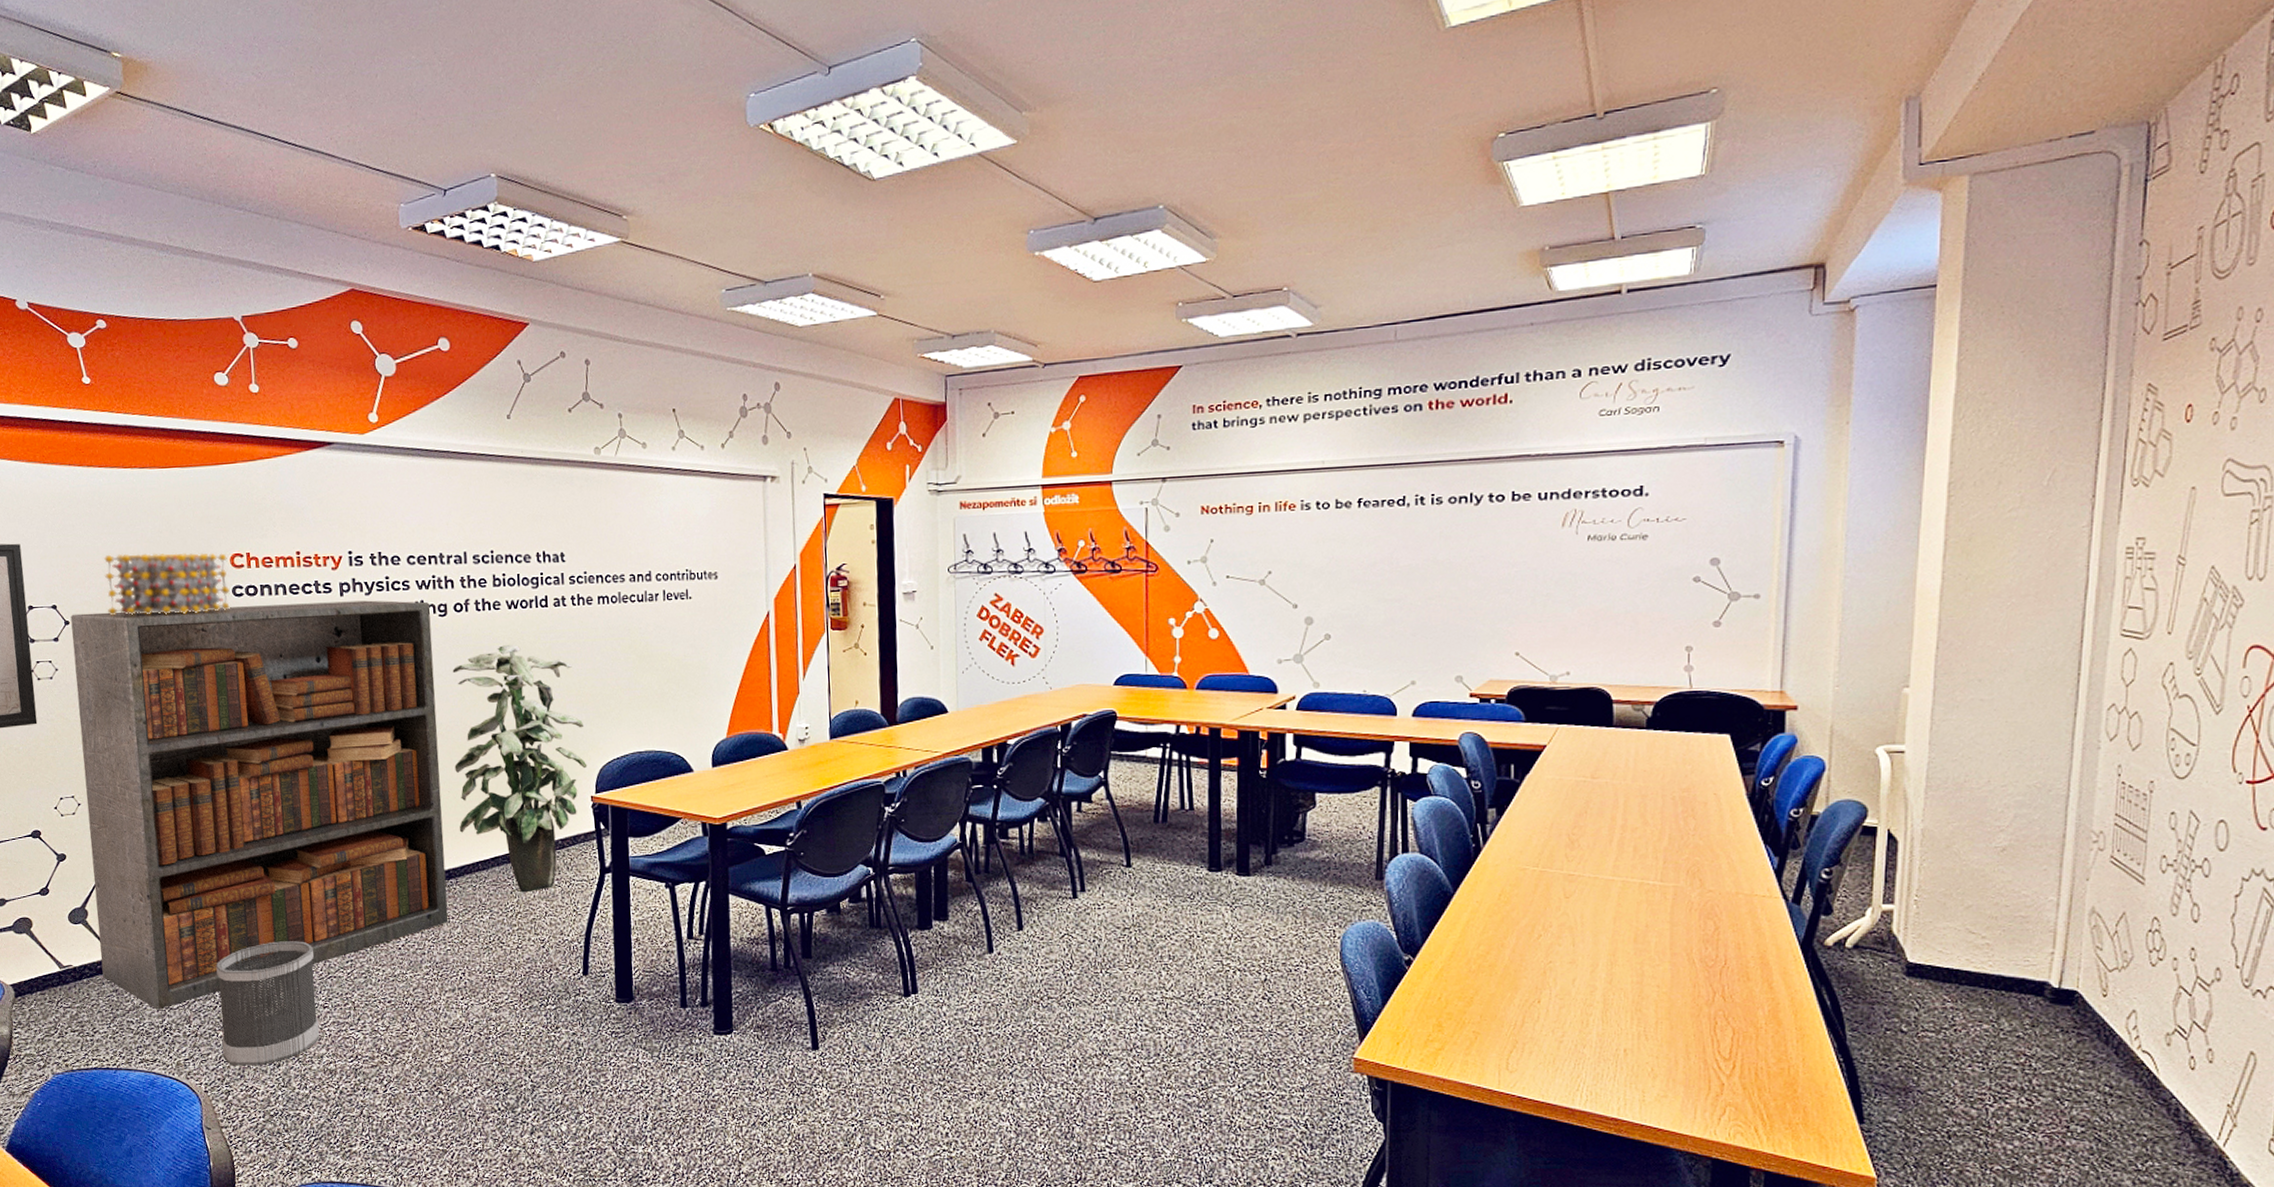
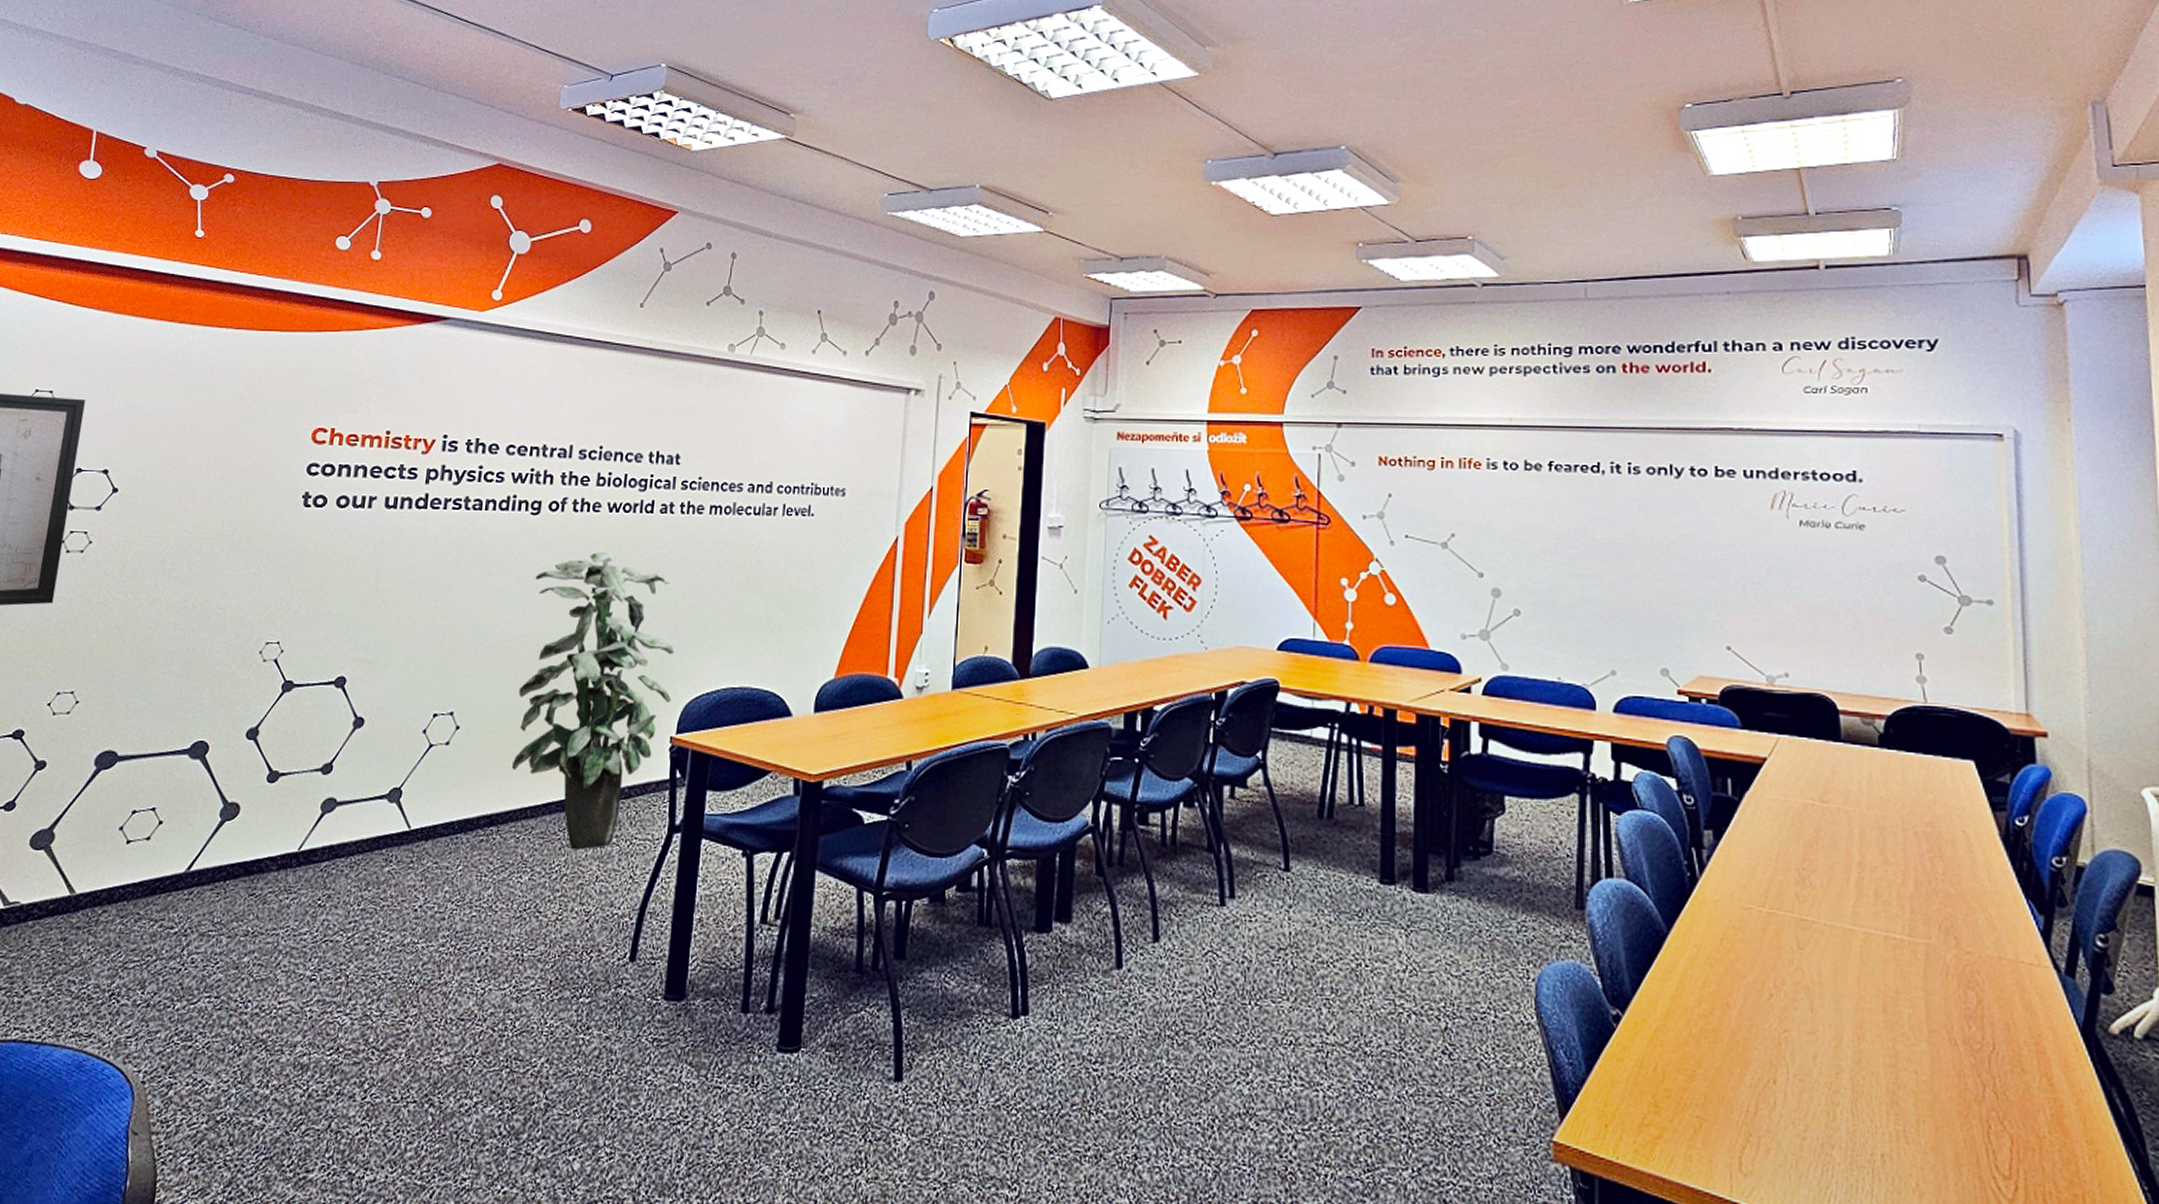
bookcase: present [70,600,449,1010] -> none [53,481,523,968]
molecular model: present [104,552,230,616] -> none [164,418,309,490]
wastebasket: present [216,941,320,1066] -> none [175,889,313,1052]

